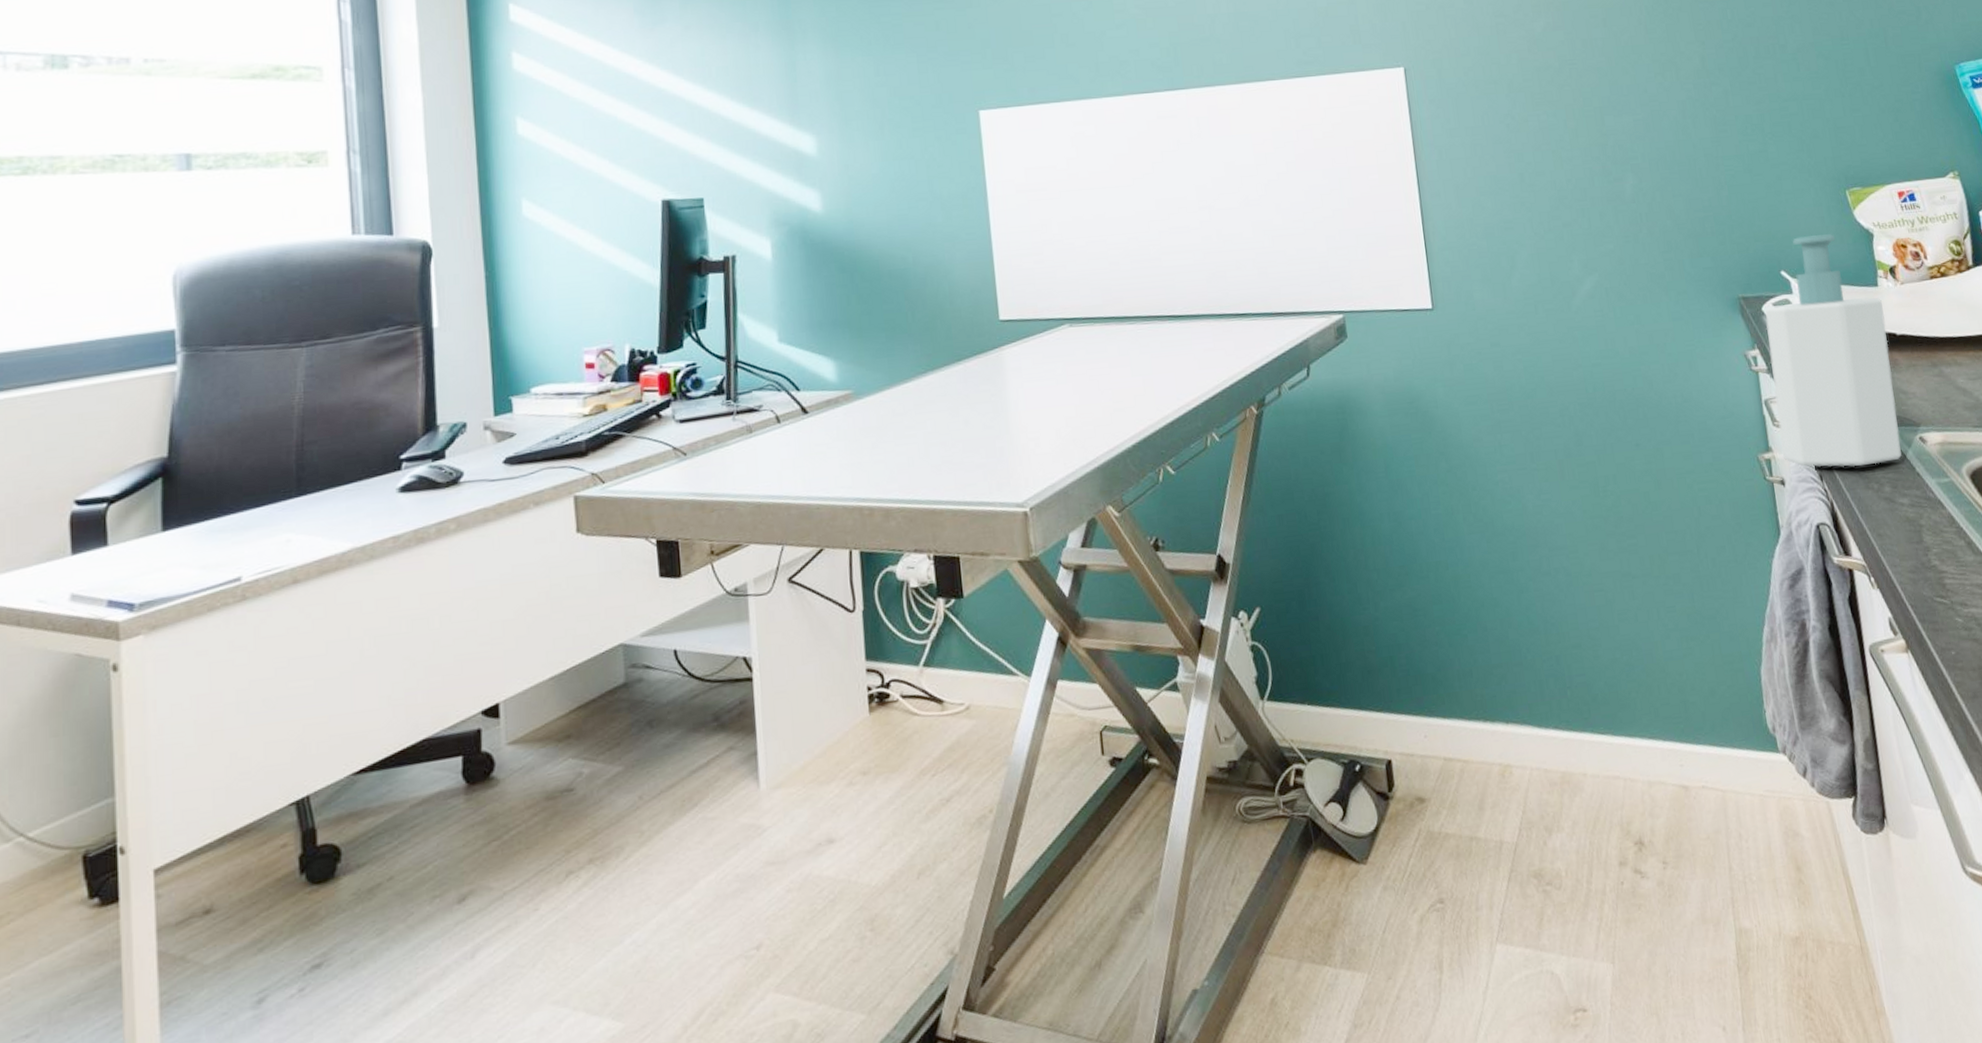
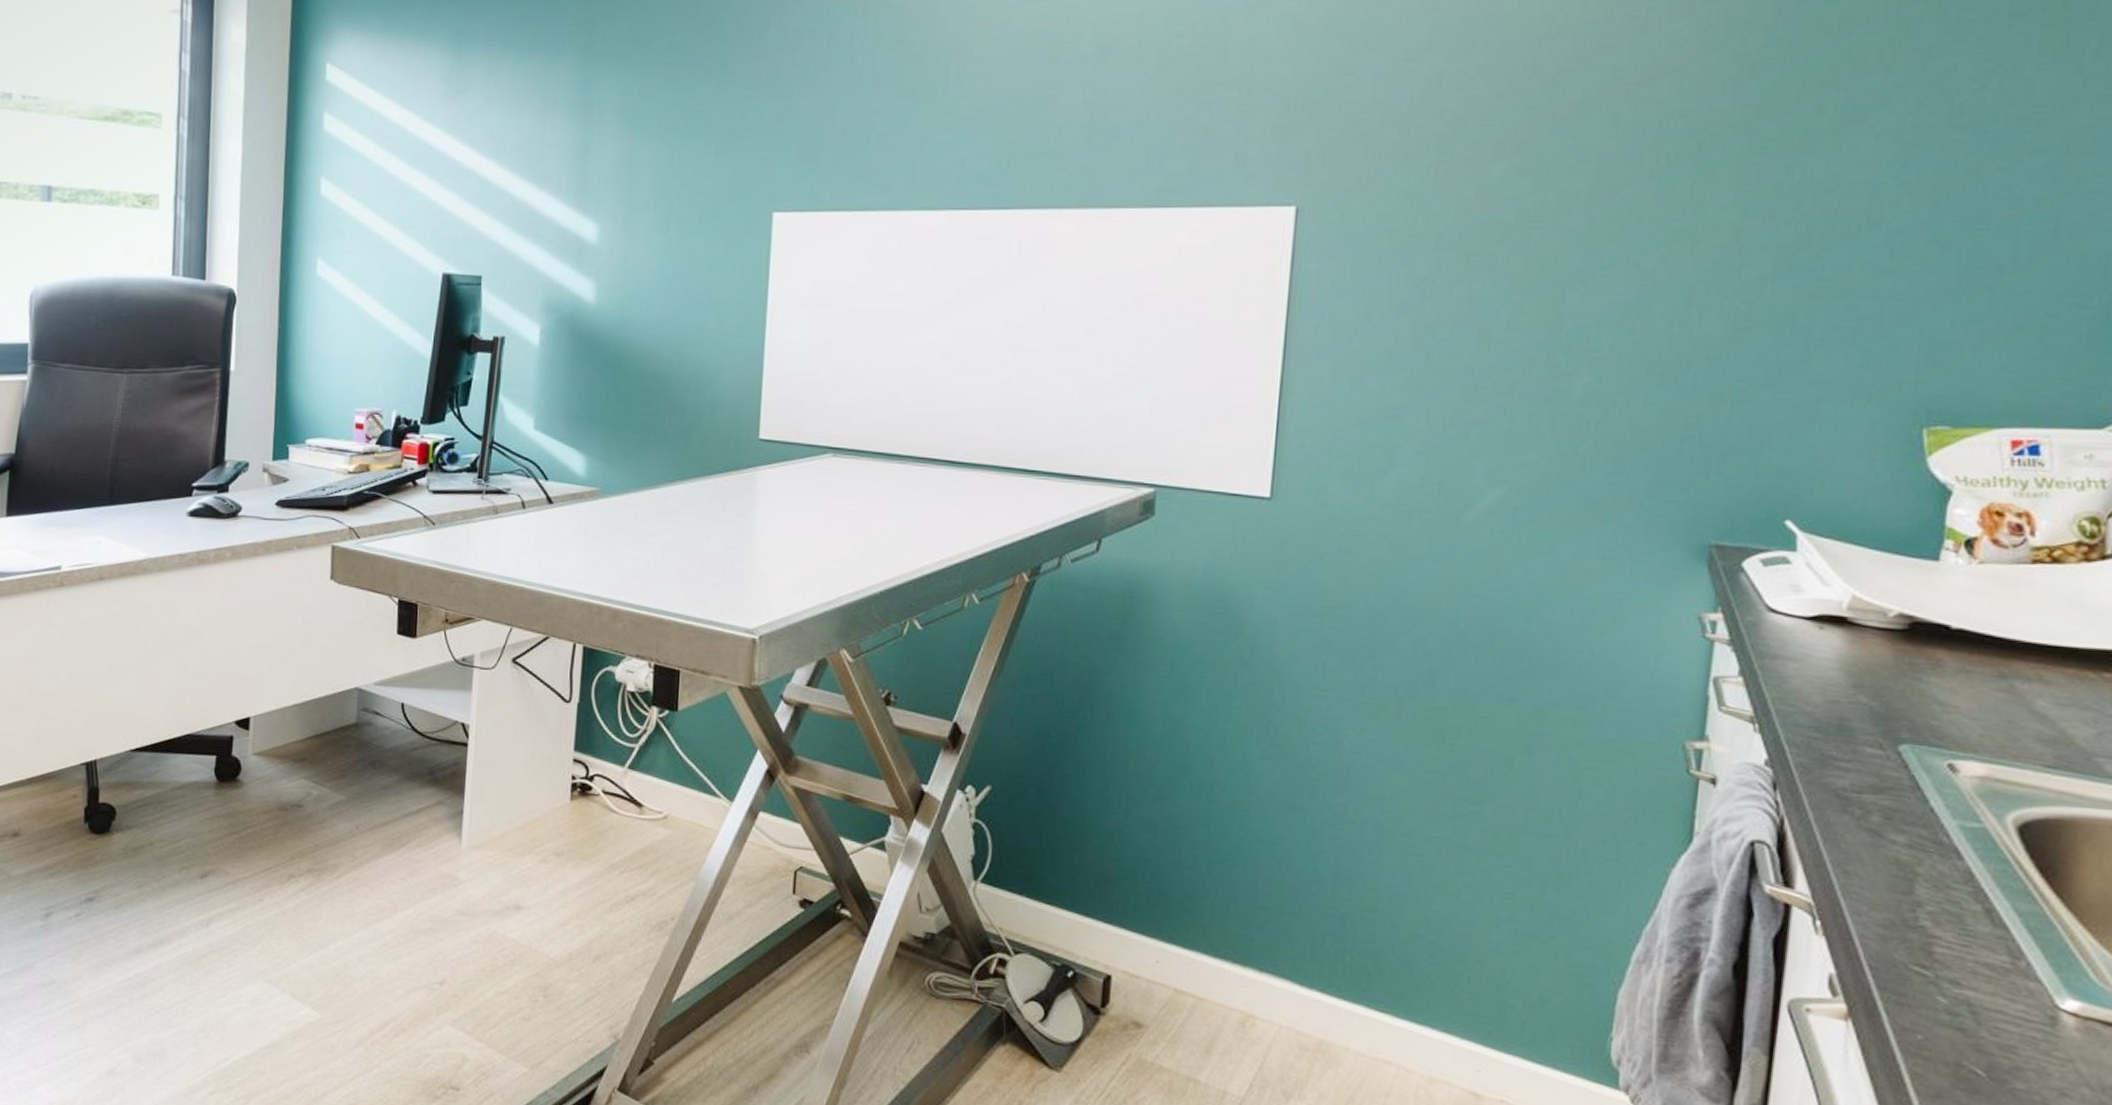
soap bottle: present [1764,234,1902,468] -> none [1722,480,1939,786]

